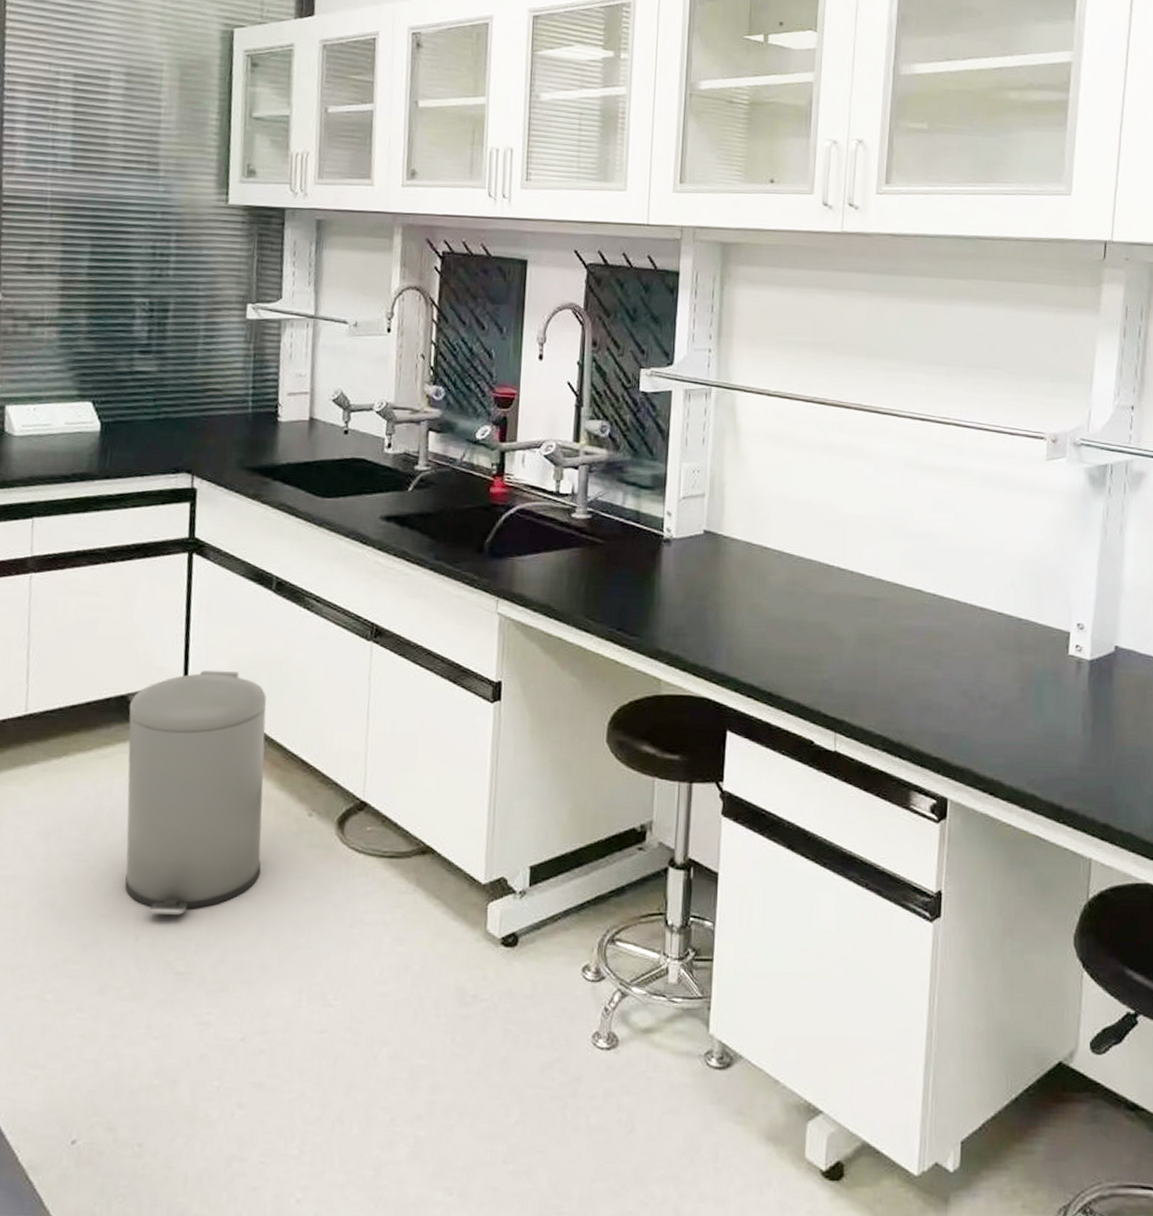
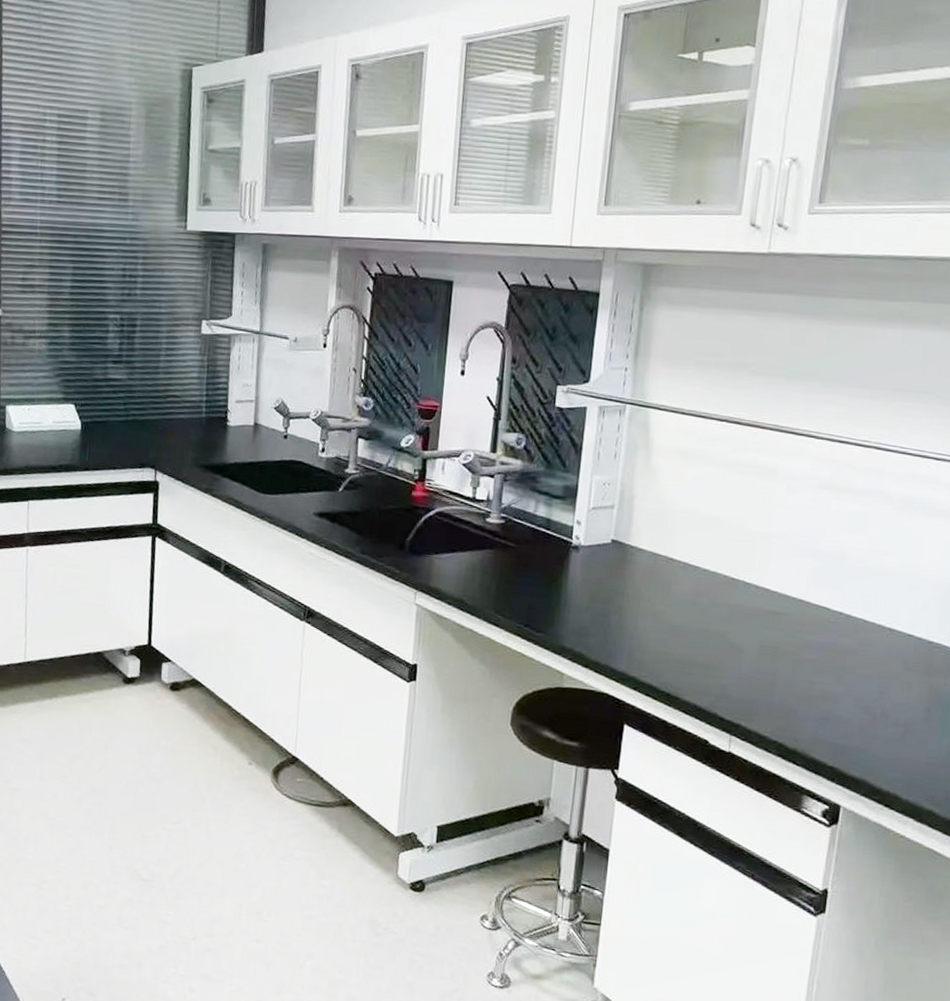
pedal bin: present [125,670,267,915] -> none [101,636,215,834]

